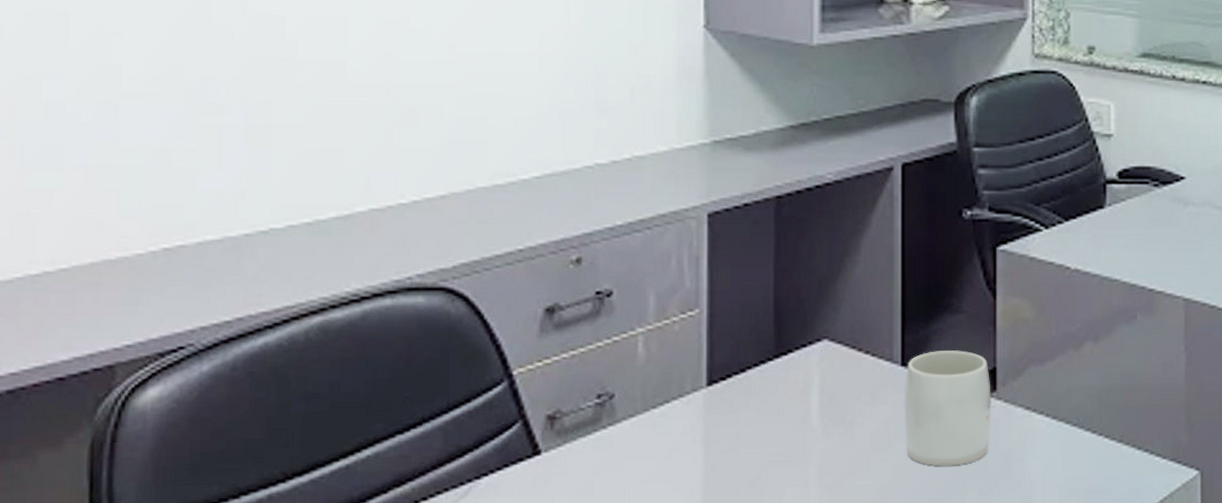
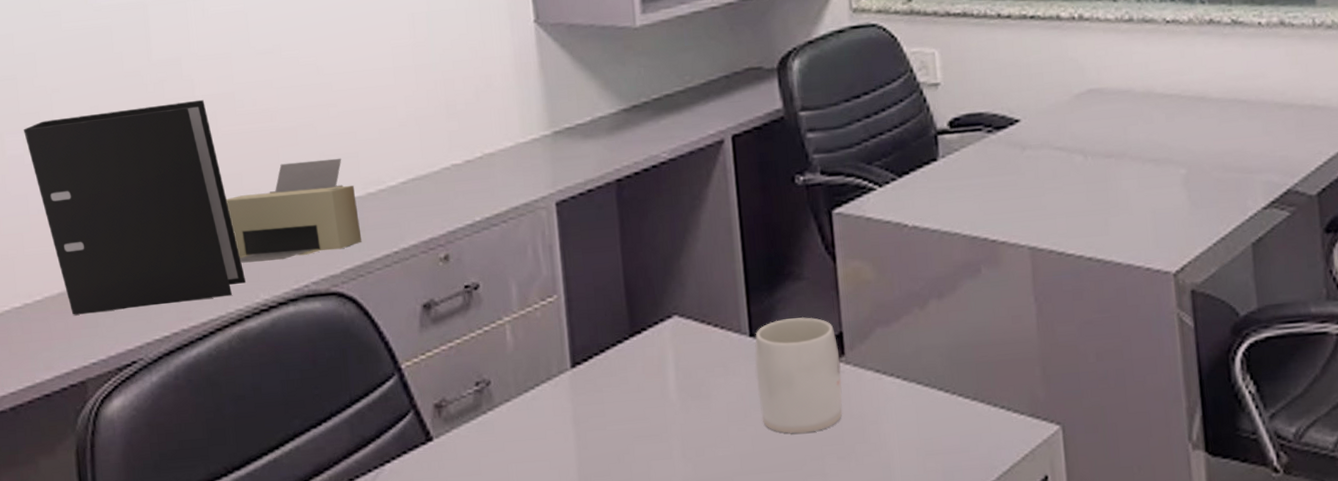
binder: none [70,64,335,289] -> present [24,99,246,315]
printer: none [322,143,482,248] -> present [226,158,362,263]

